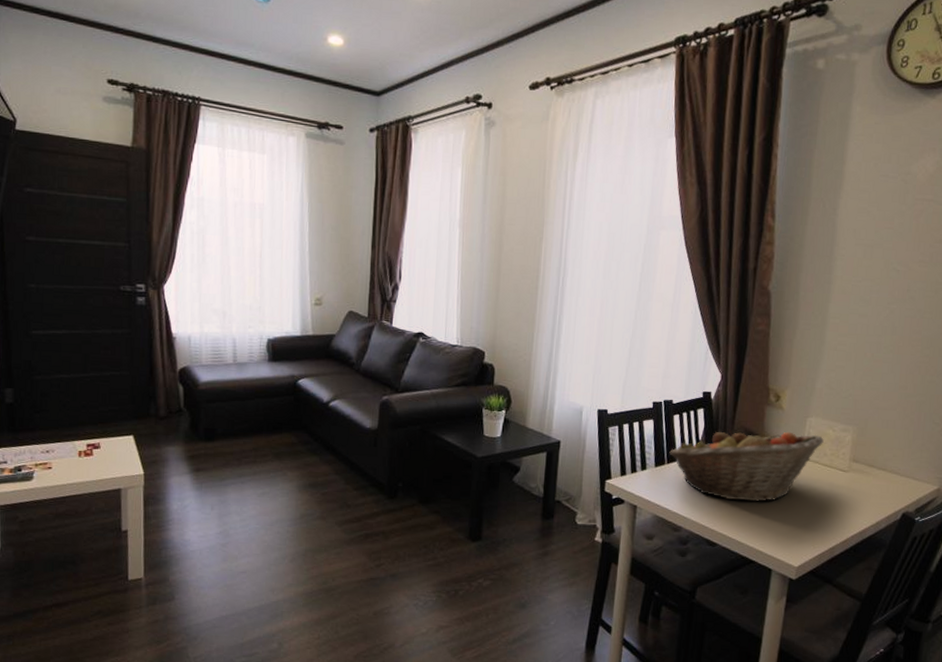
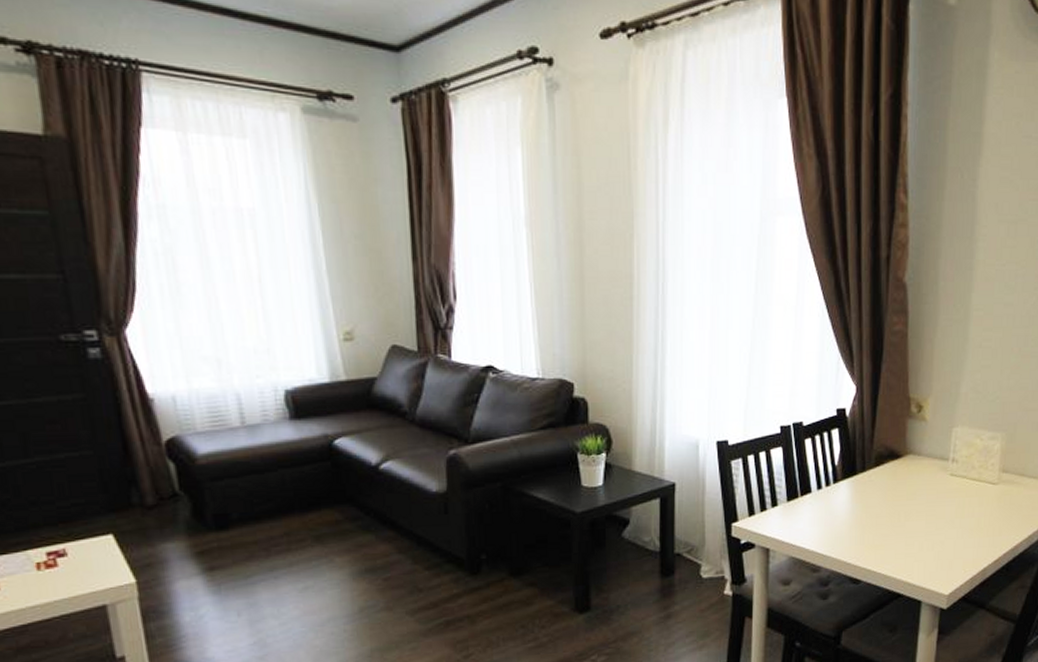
fruit basket: present [669,428,825,502] -> none [802,445,972,530]

